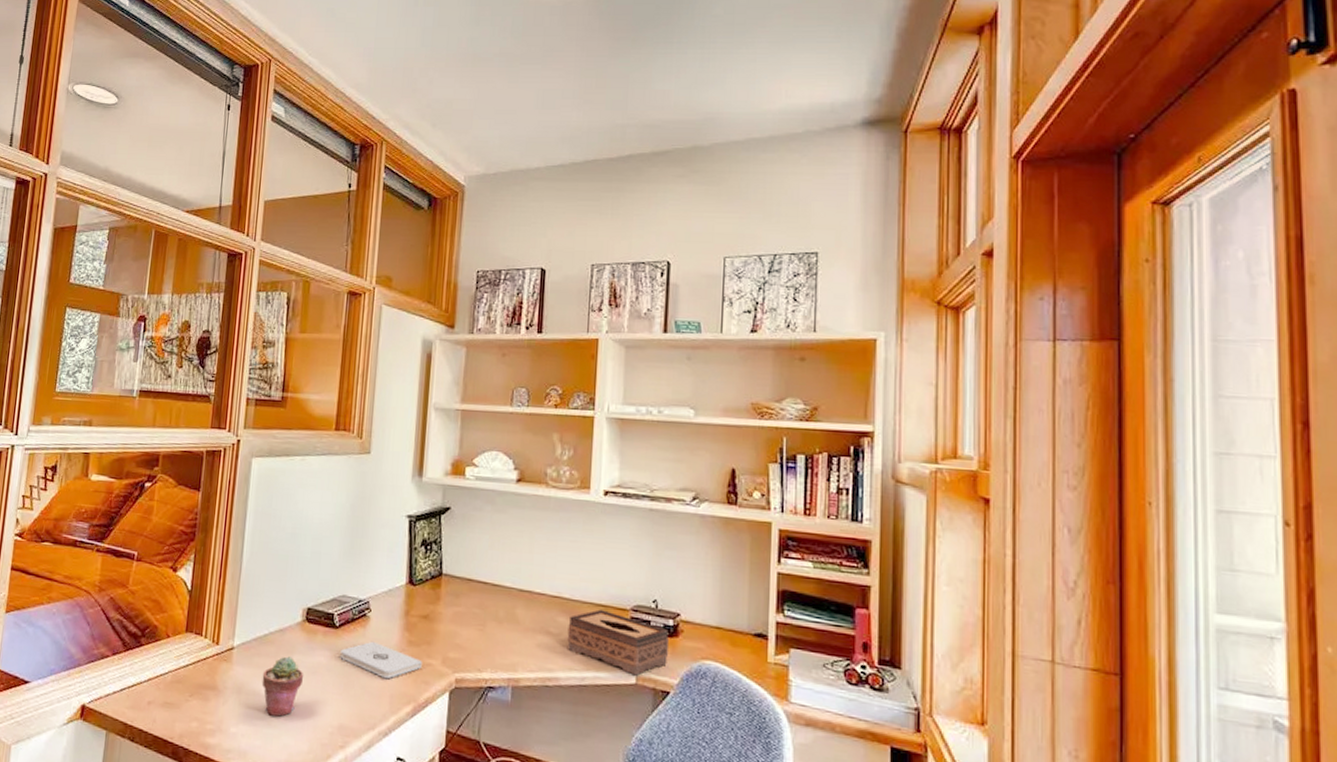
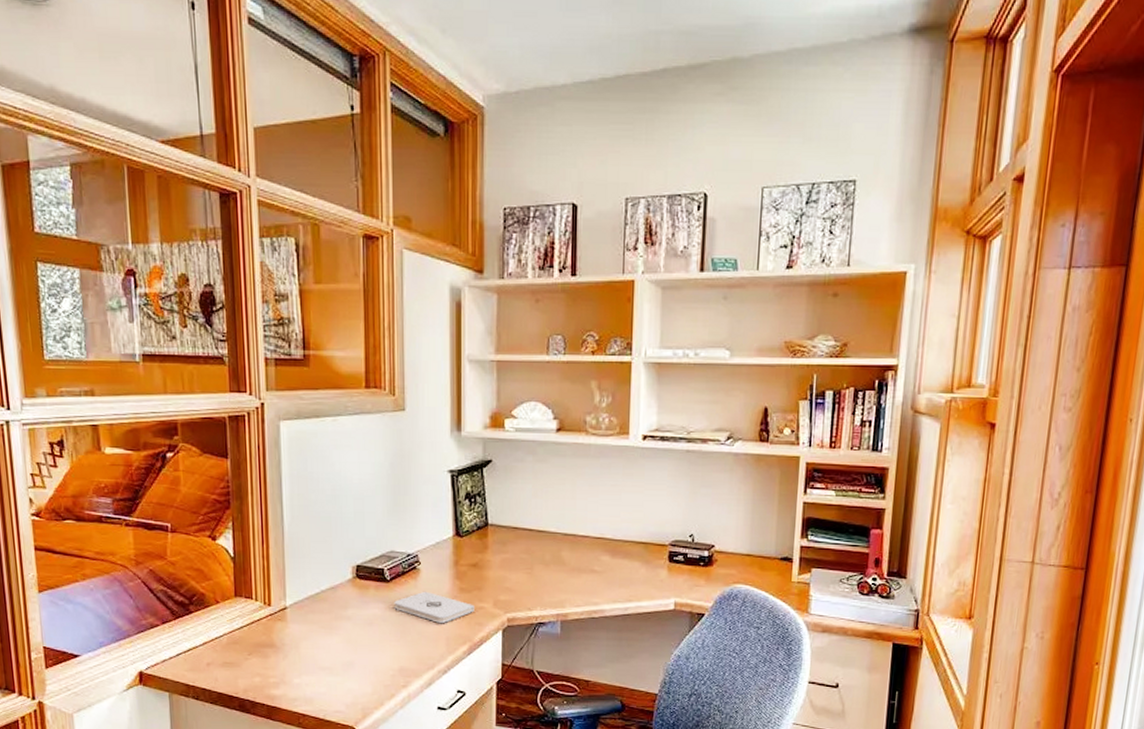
potted succulent: present [262,656,304,717] -> none [319,611,361,665]
tissue box: present [567,609,670,676] -> none [611,547,705,602]

